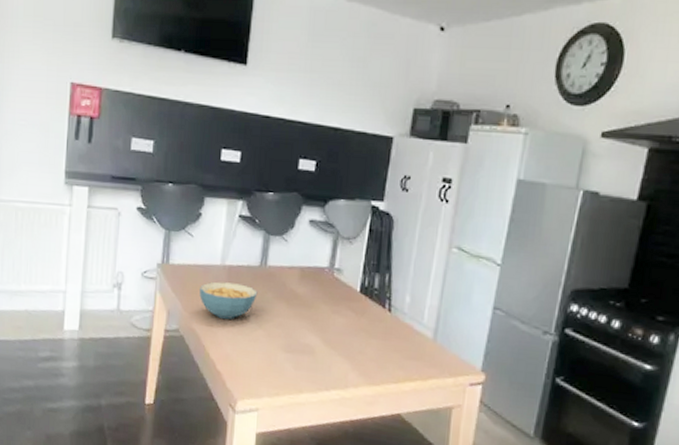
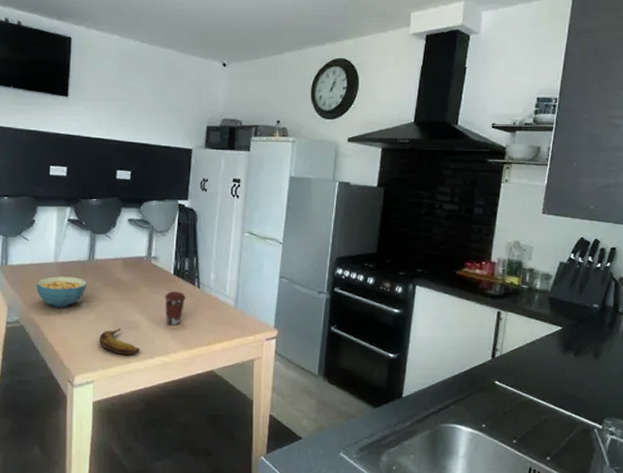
banana: none [267,351,314,385] -> present [99,329,140,356]
coffee cup: none [346,312,373,355] -> present [164,291,186,325]

